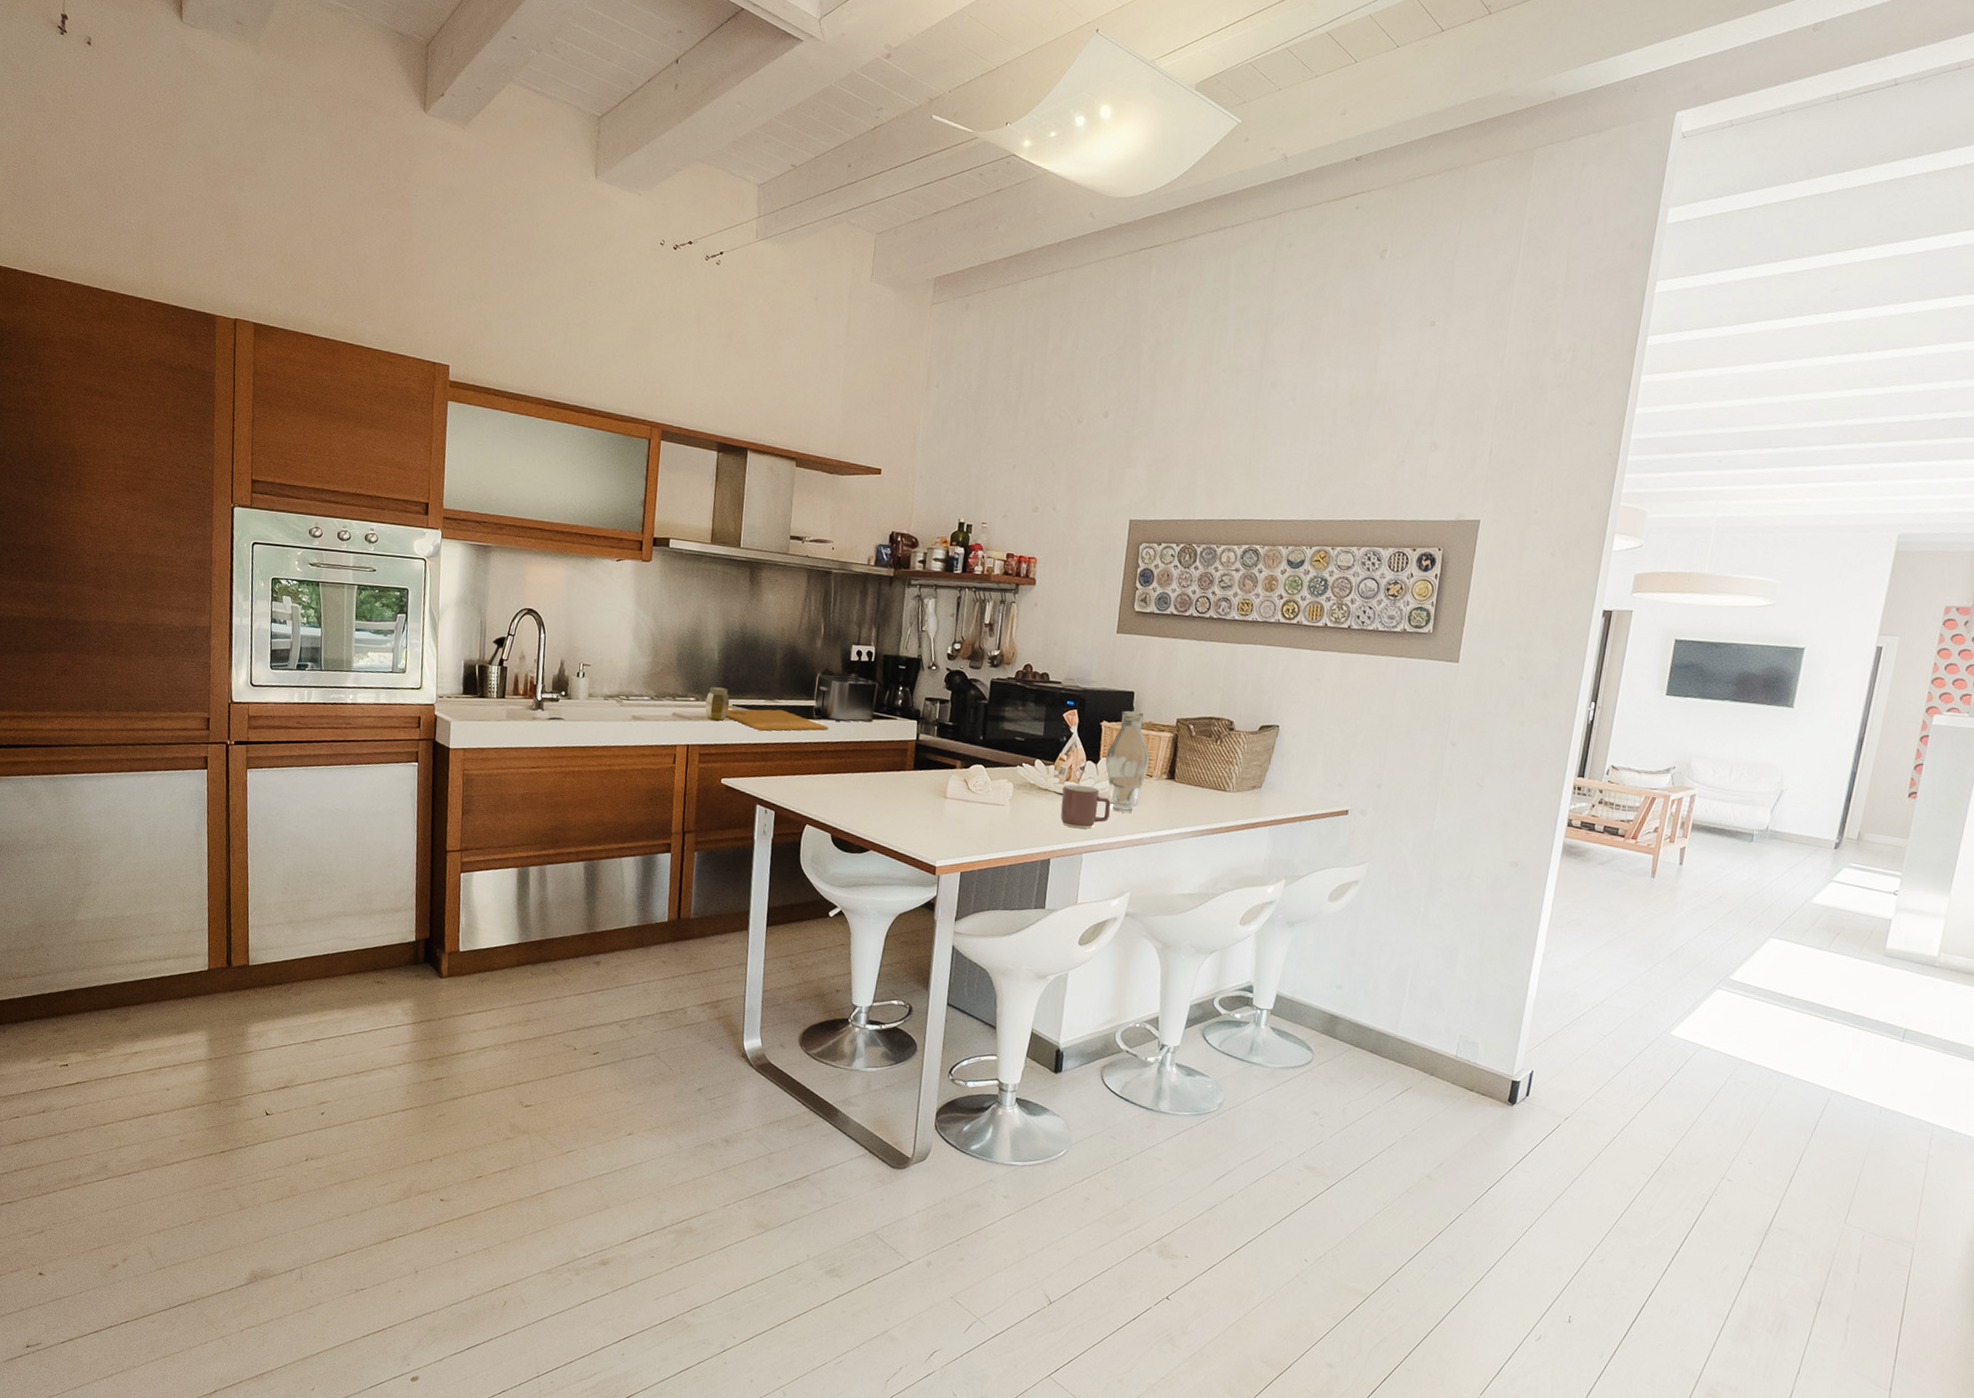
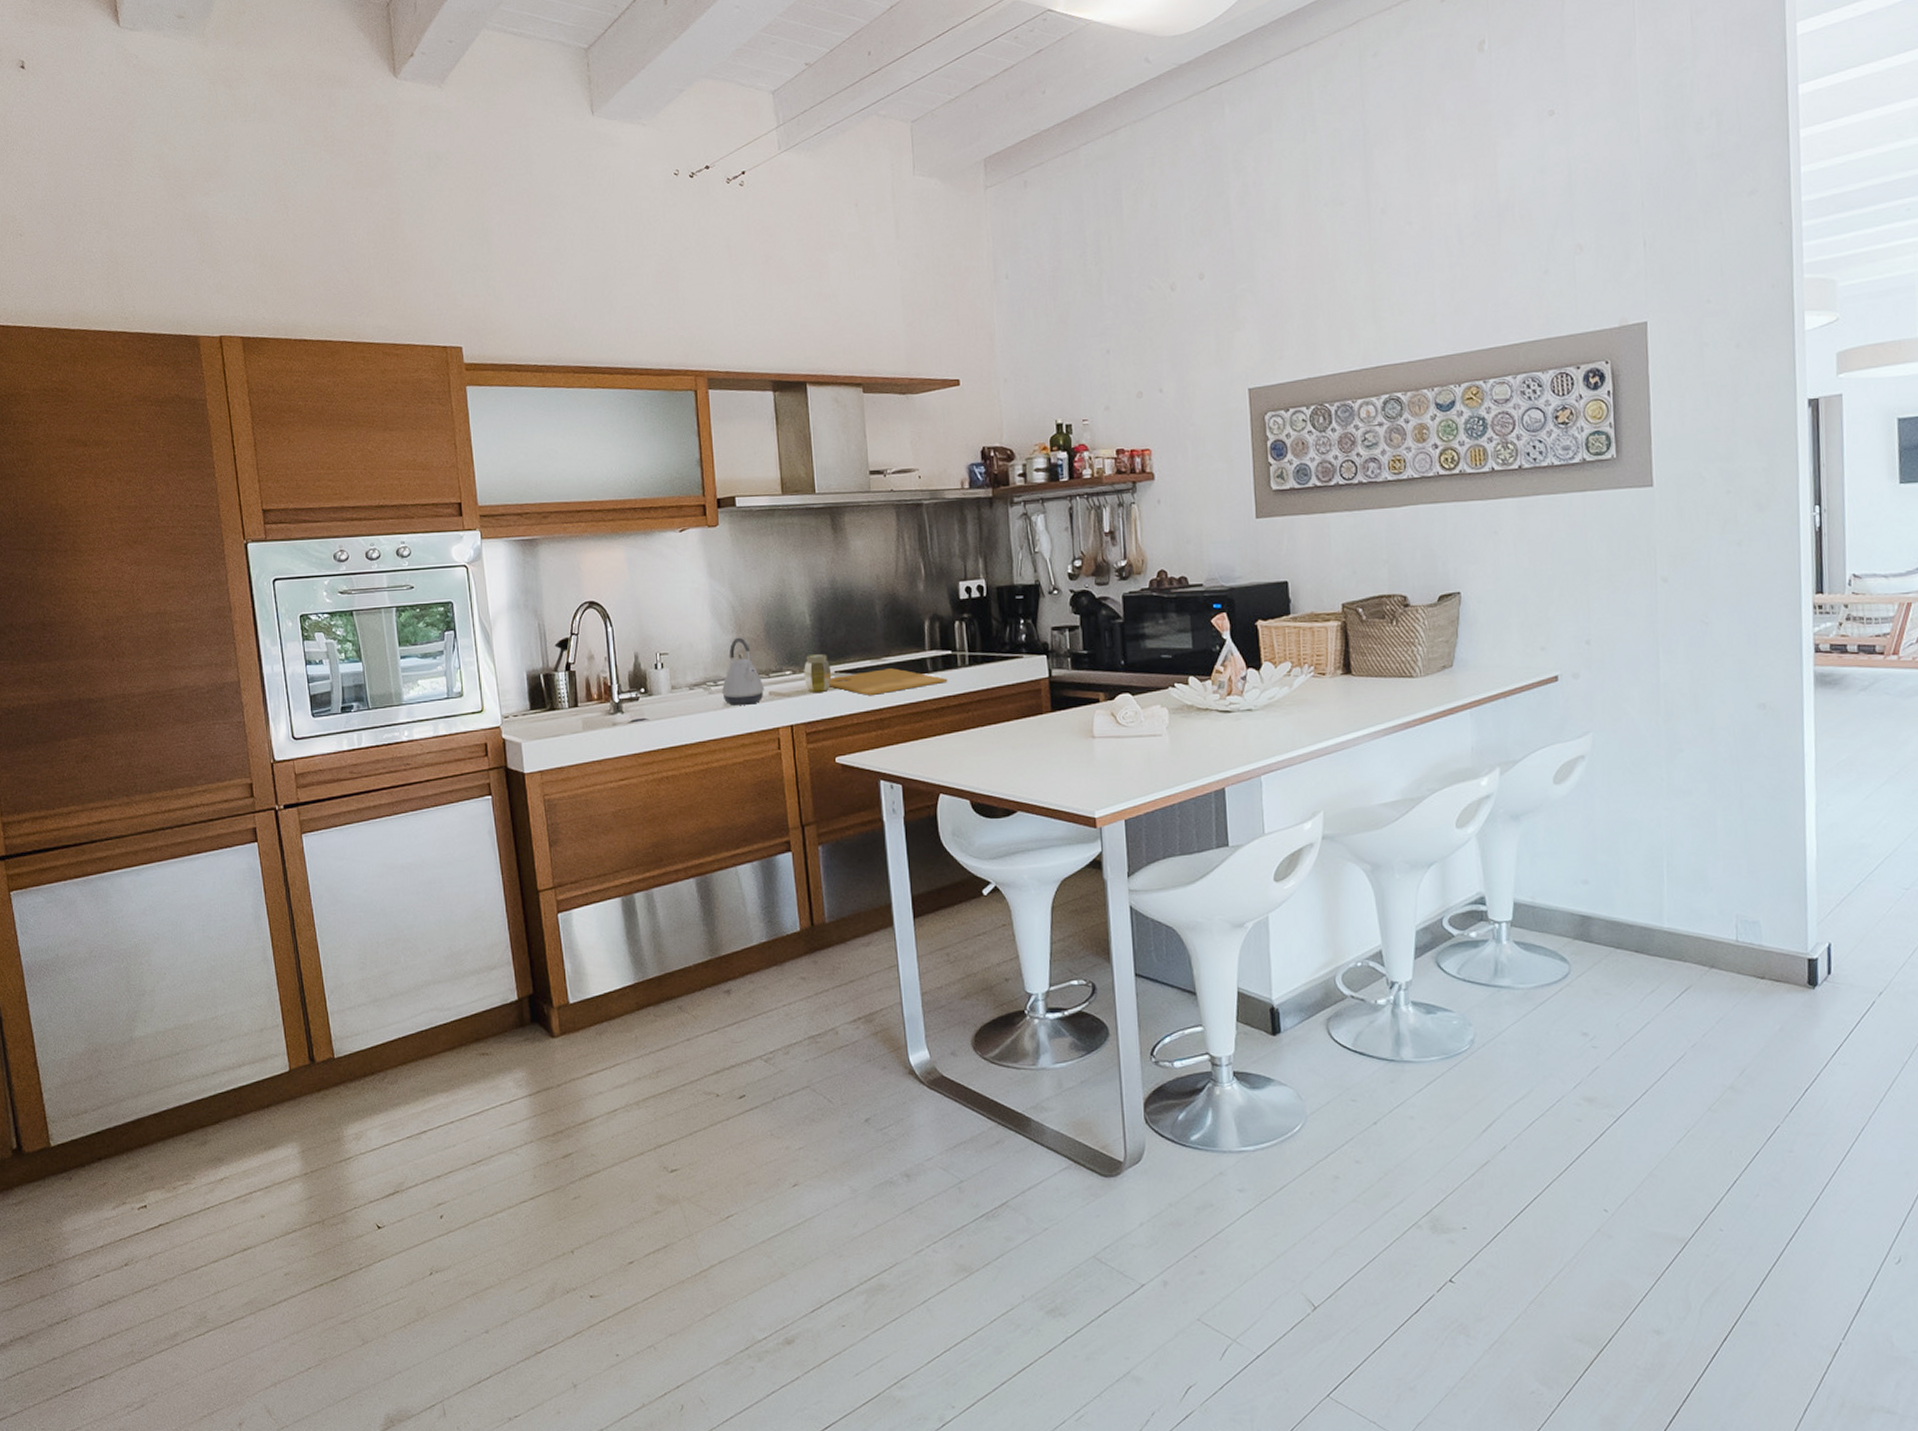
kettle: none [631,661,669,721] -> present [721,637,764,705]
toaster: present [813,674,879,723] -> none [926,616,997,672]
mug: present [1060,784,1111,829] -> none [1225,697,1284,748]
vase: present [1105,710,1150,813] -> none [1268,603,1320,721]

